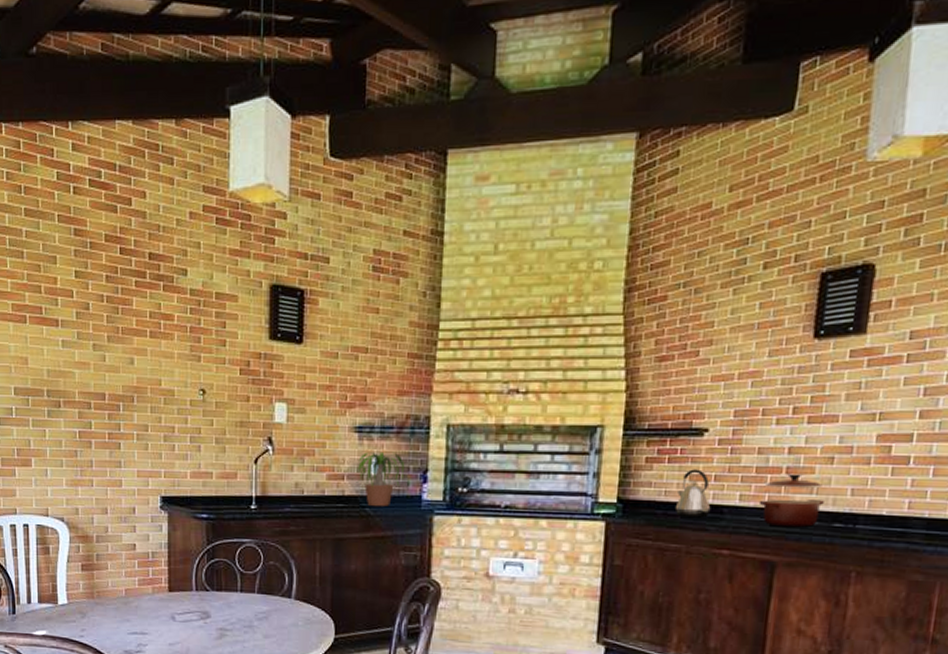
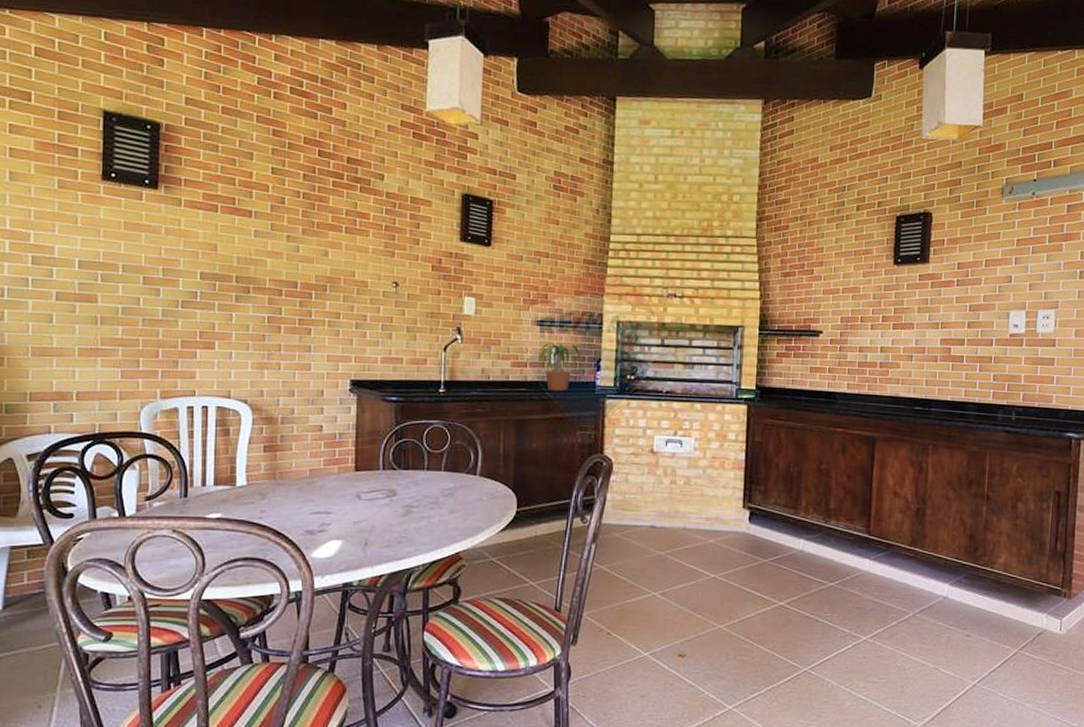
kettle: present [674,469,711,519] -> none [800,363,827,403]
saucepan: present [758,474,826,528] -> none [861,368,908,410]

